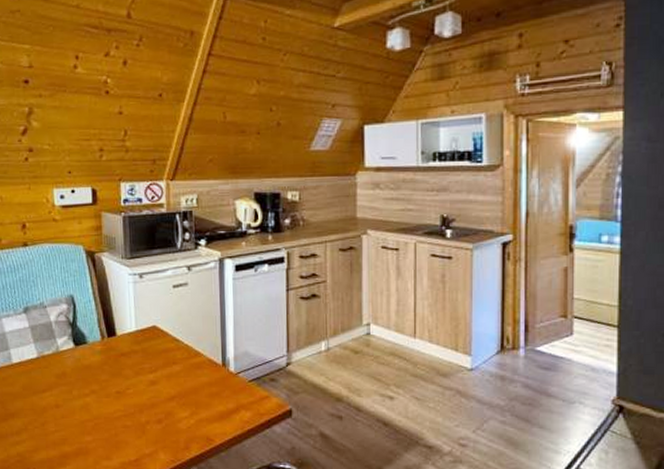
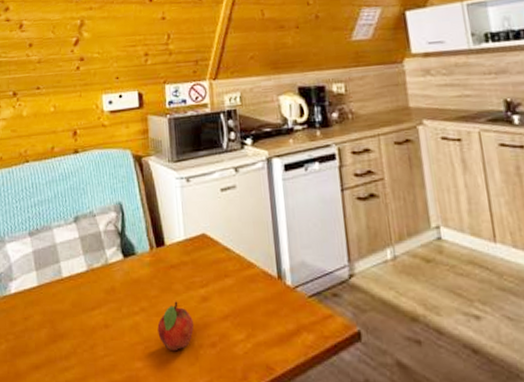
fruit: none [107,384,142,427] -> present [157,301,194,352]

